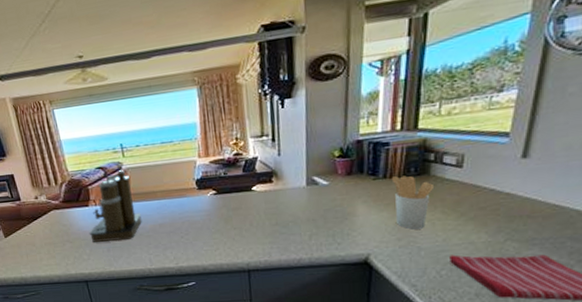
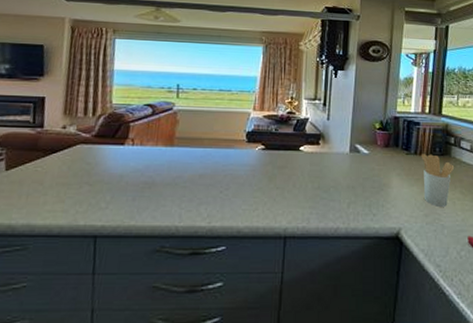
coffee maker: present [89,161,142,242] -> none [115,101,183,188]

